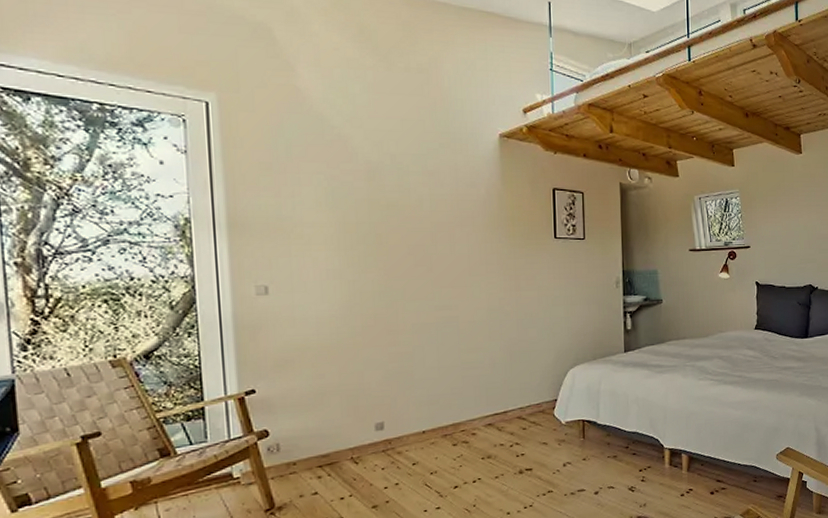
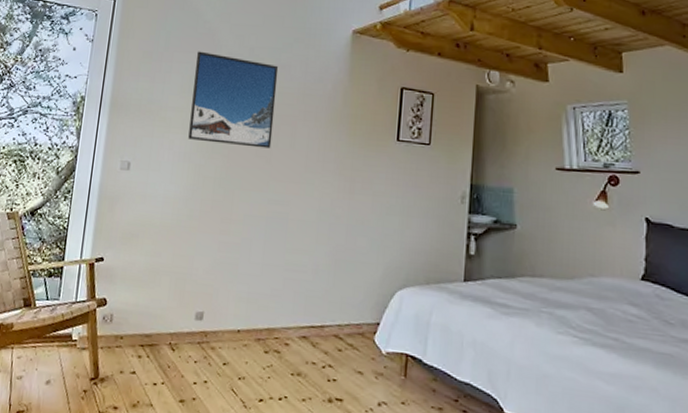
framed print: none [328,160,431,257] -> present [188,51,279,149]

